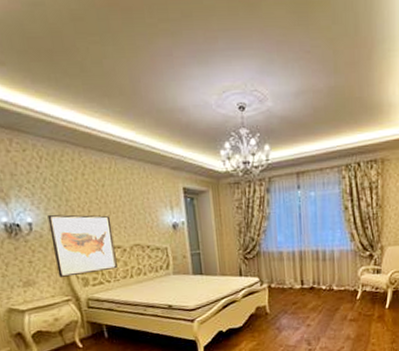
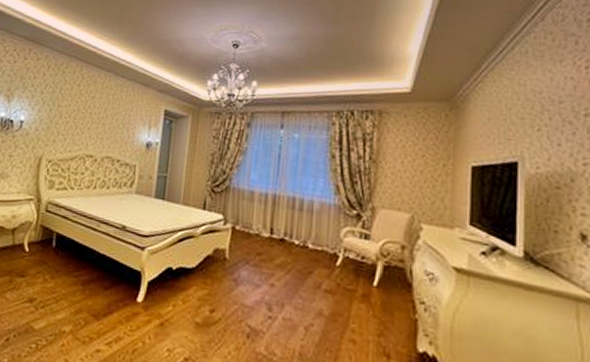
wall art: present [47,214,118,277] -> none [30,116,92,177]

